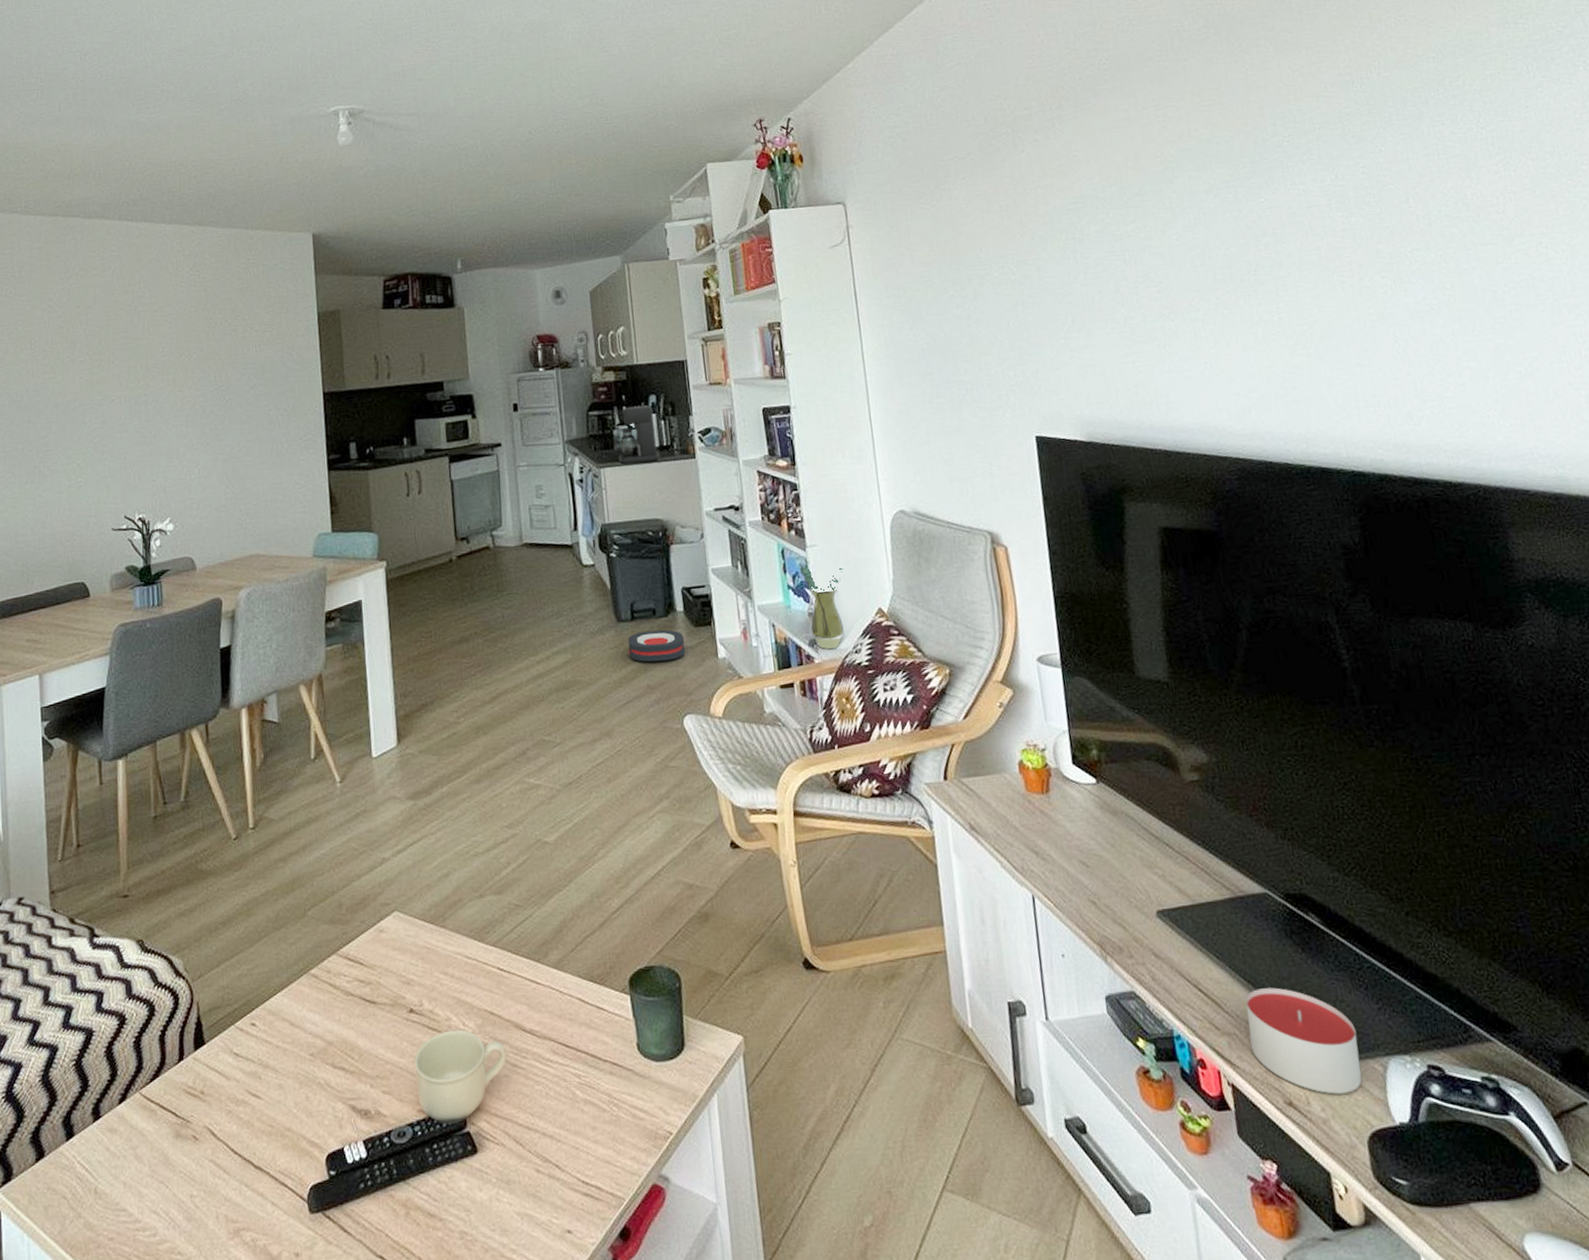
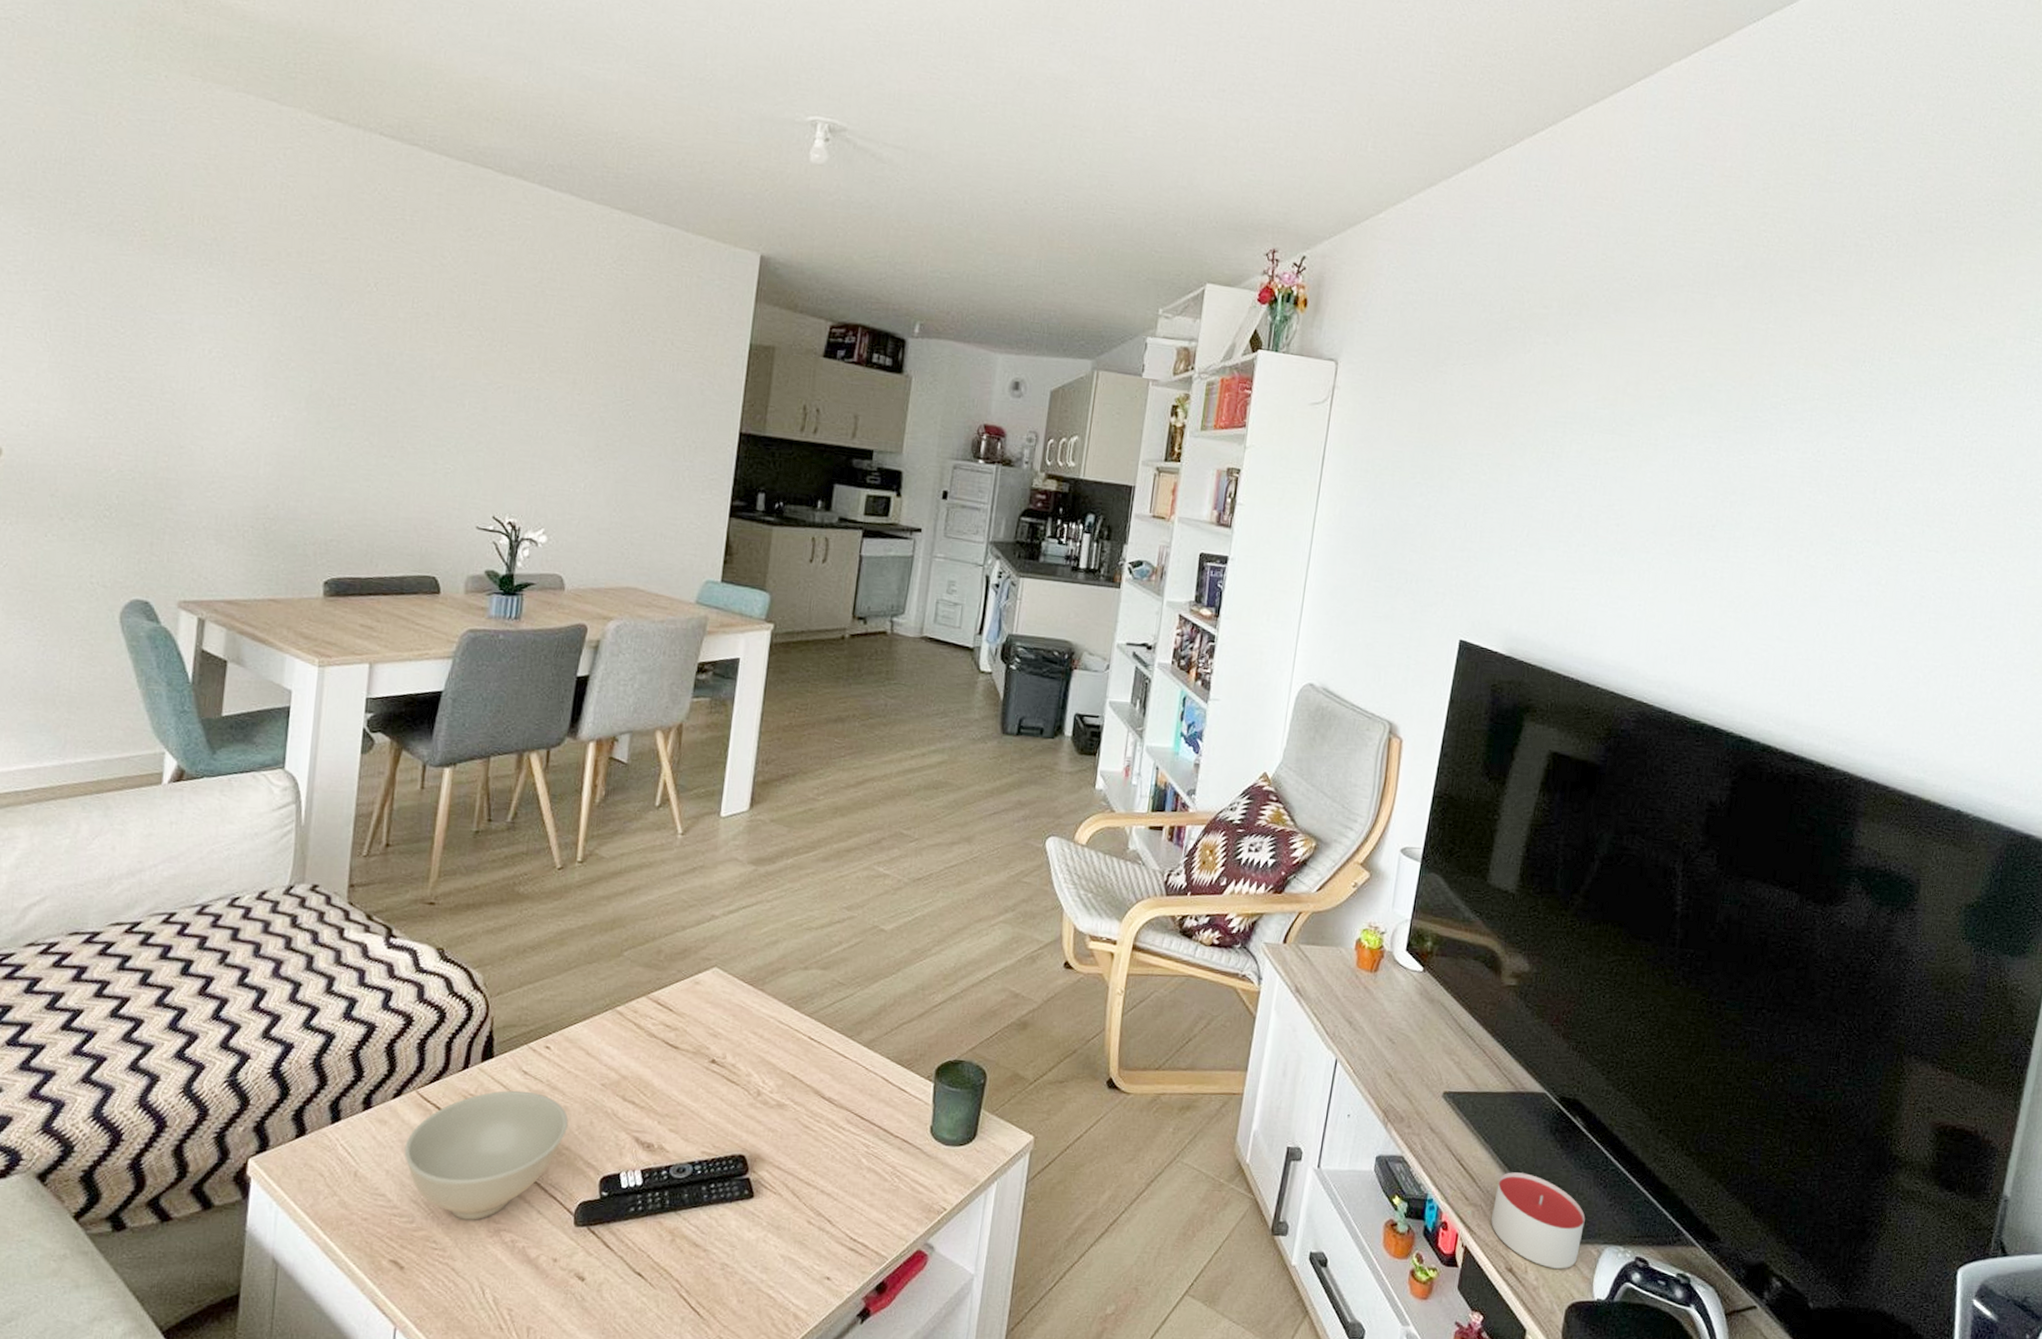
bowl: none [137,1074,286,1224] -> present [404,1090,569,1220]
teacup: present [414,1029,507,1125] -> none [704,1085,802,1169]
coffee maker: present [613,405,658,465] -> none [1040,521,1089,583]
robot vacuum: present [627,629,685,663] -> none [1006,748,1066,782]
vase: present [798,559,844,650] -> none [1193,711,1241,803]

